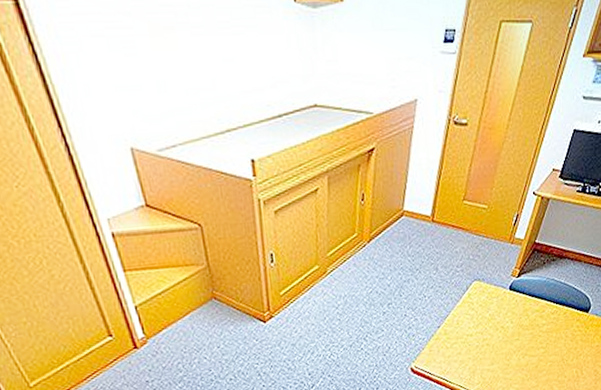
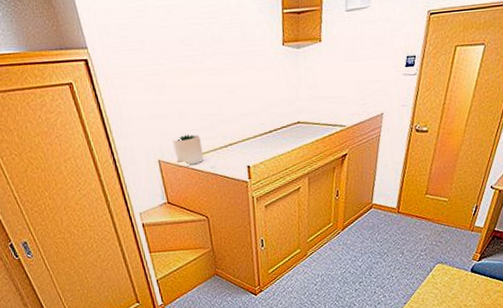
planter: none [149,114,193,156] -> present [173,134,204,165]

